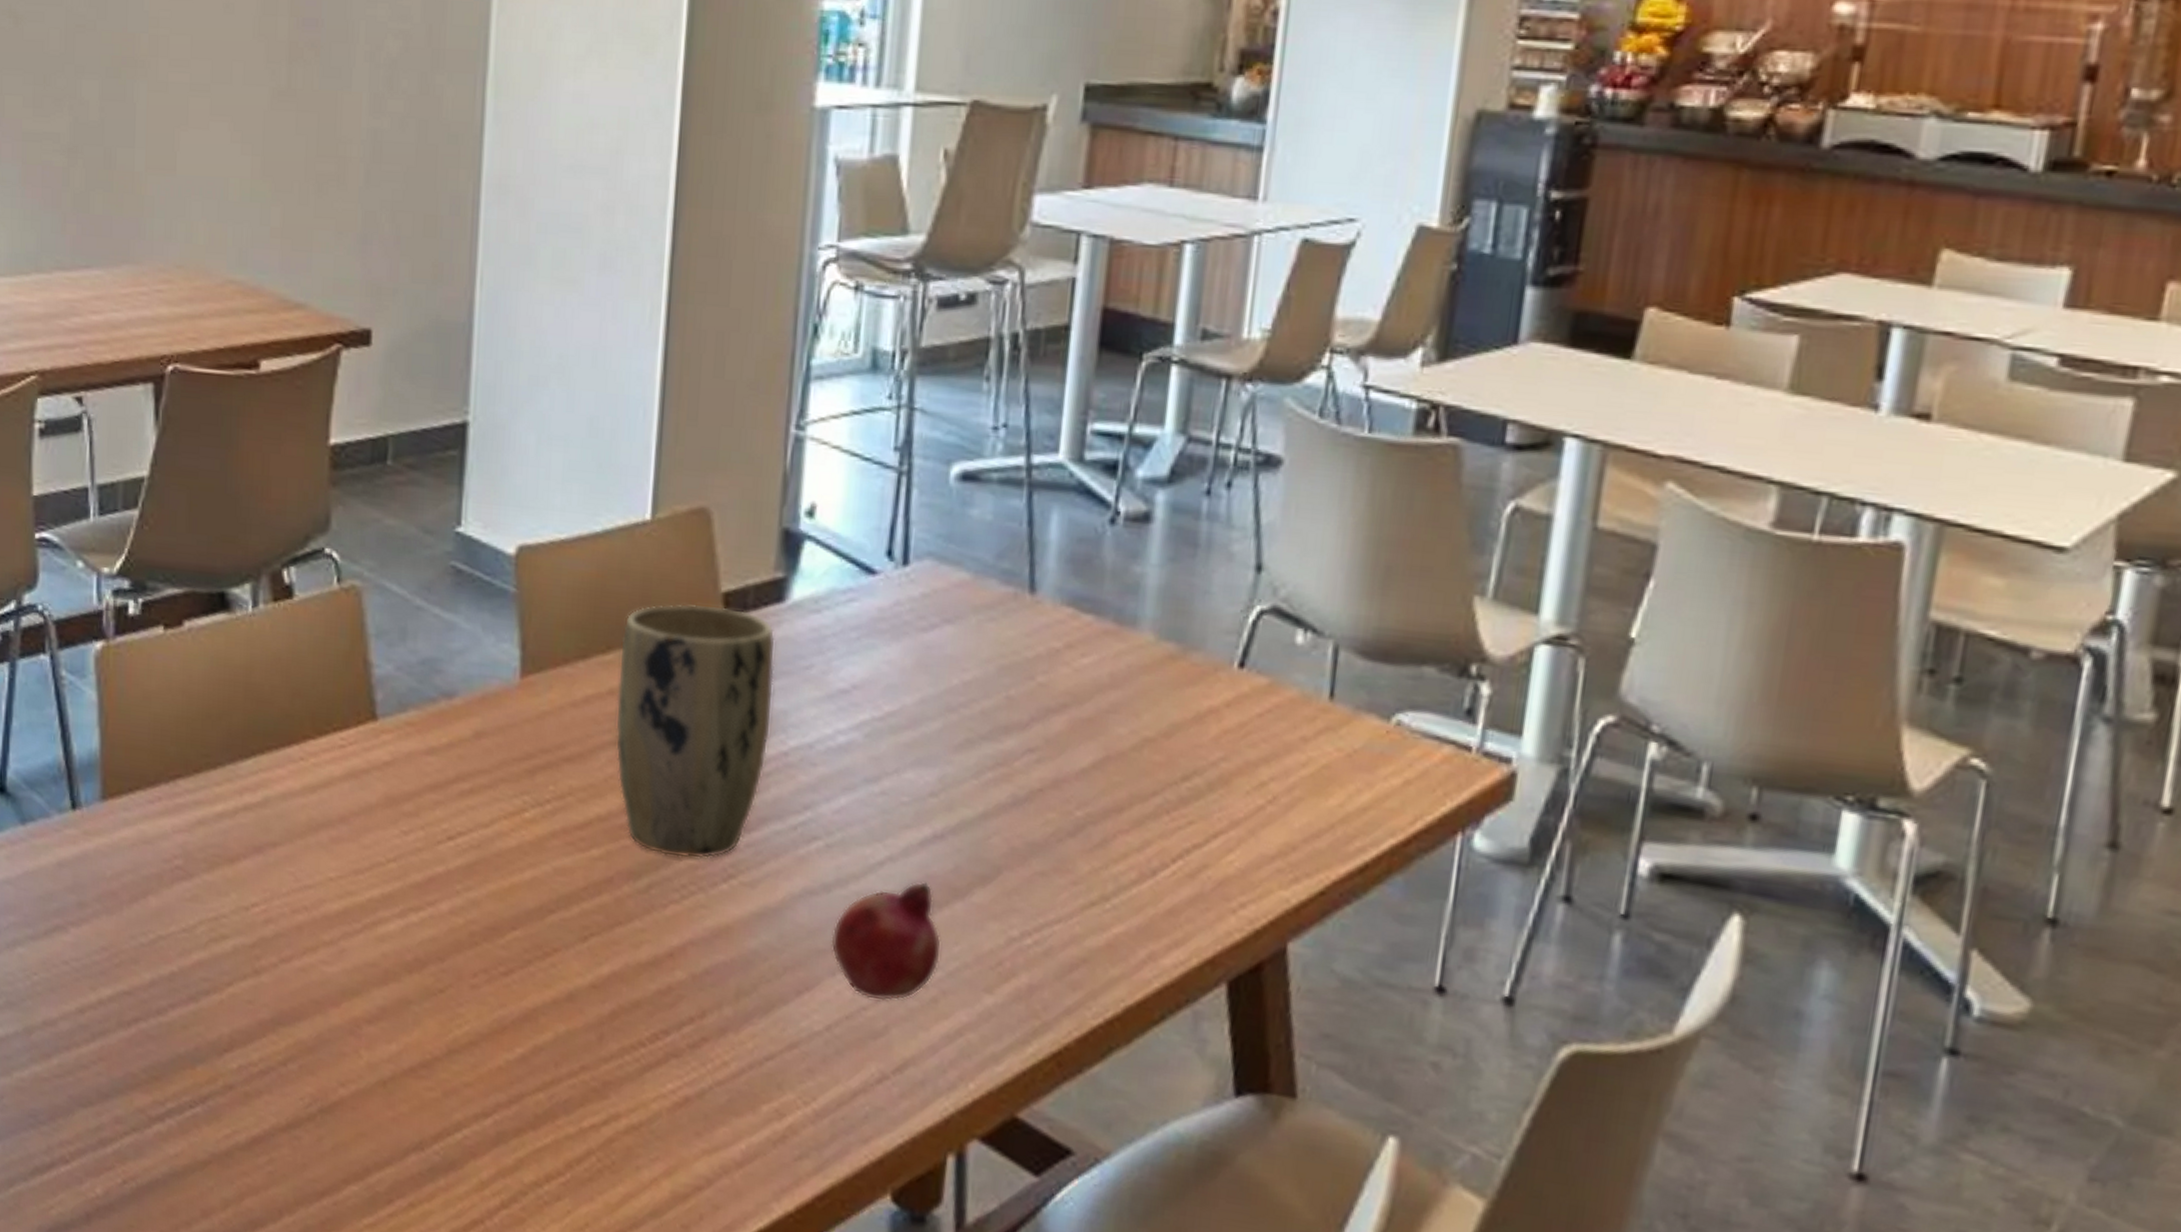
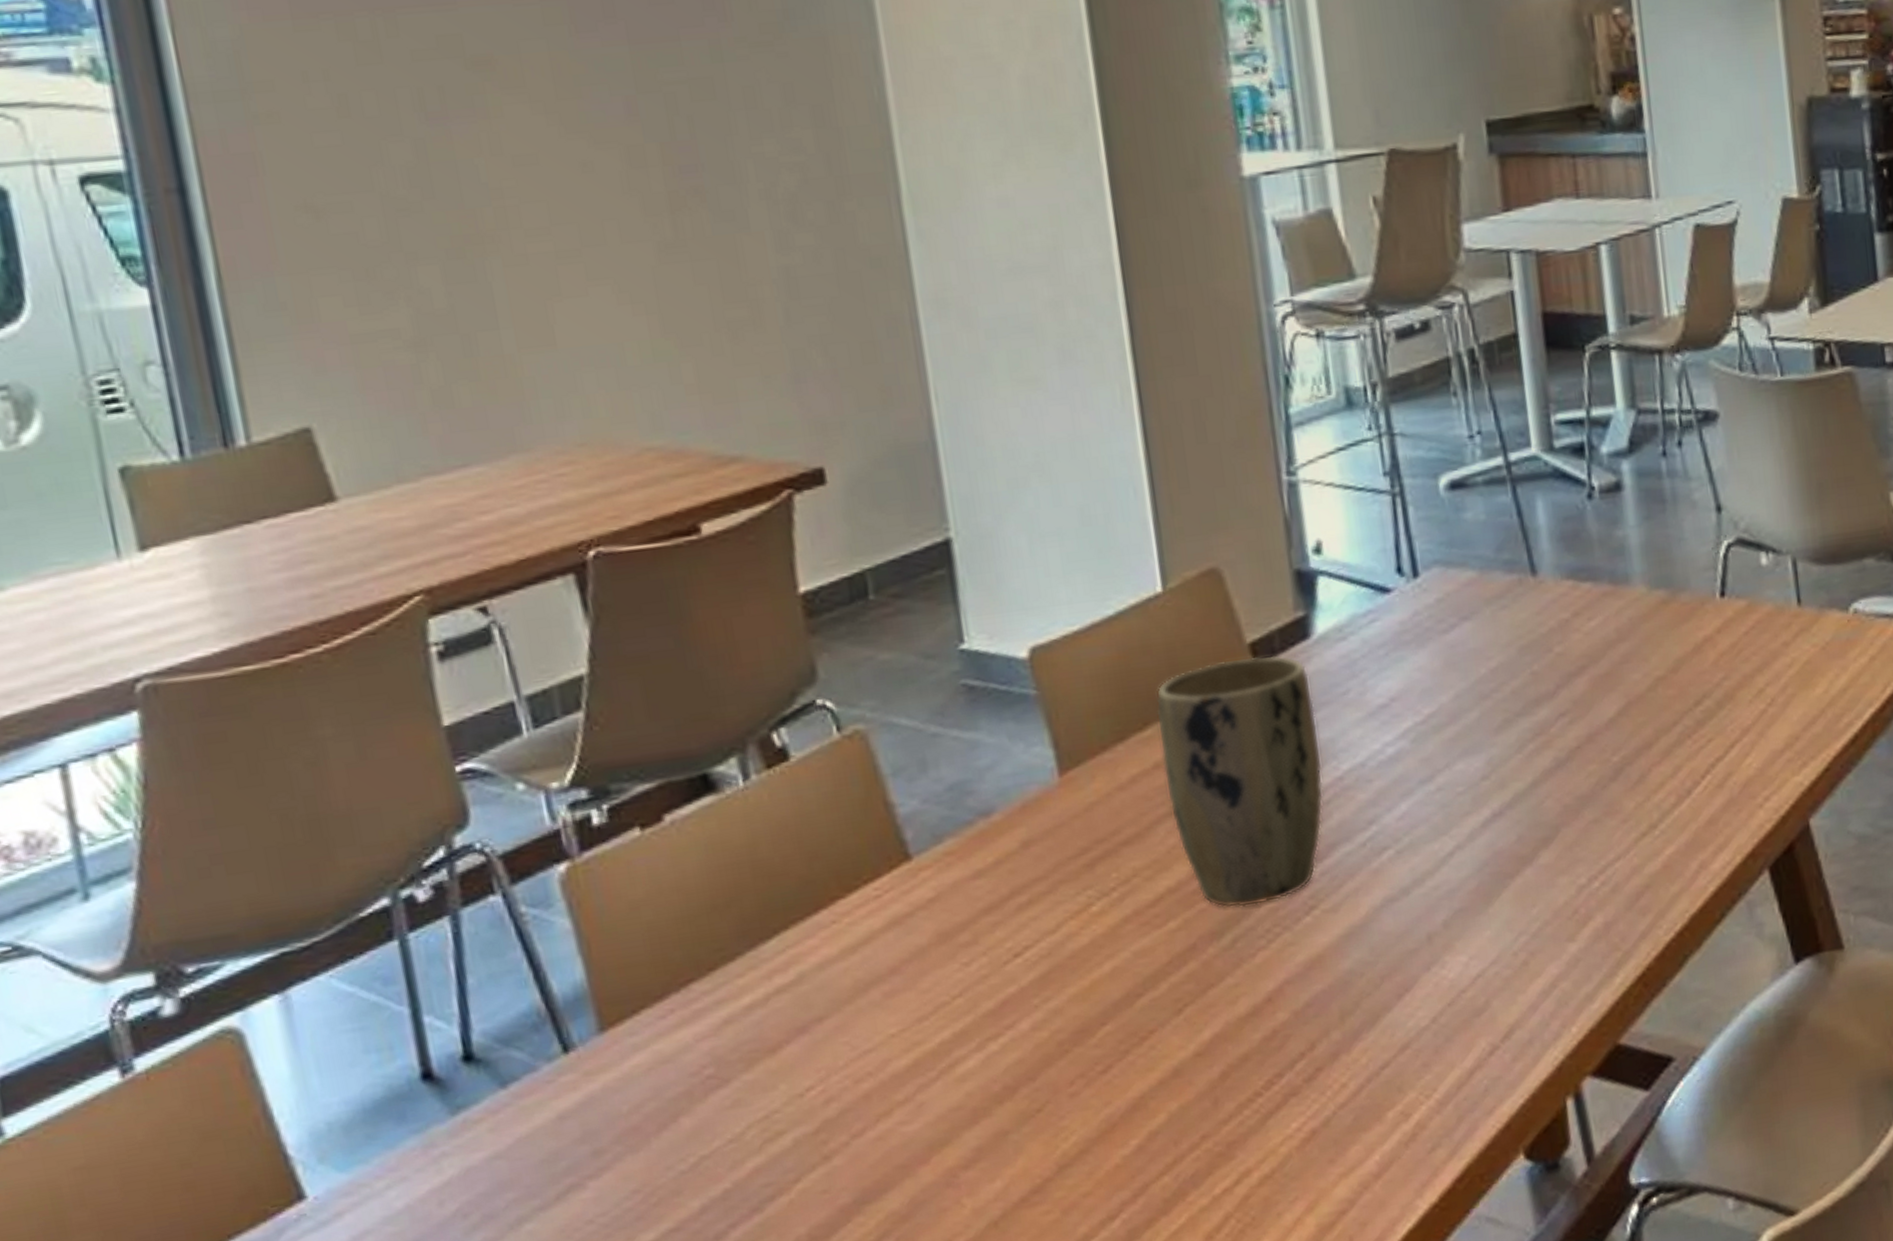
fruit: present [831,881,942,1001] -> none [1419,859,1523,981]

